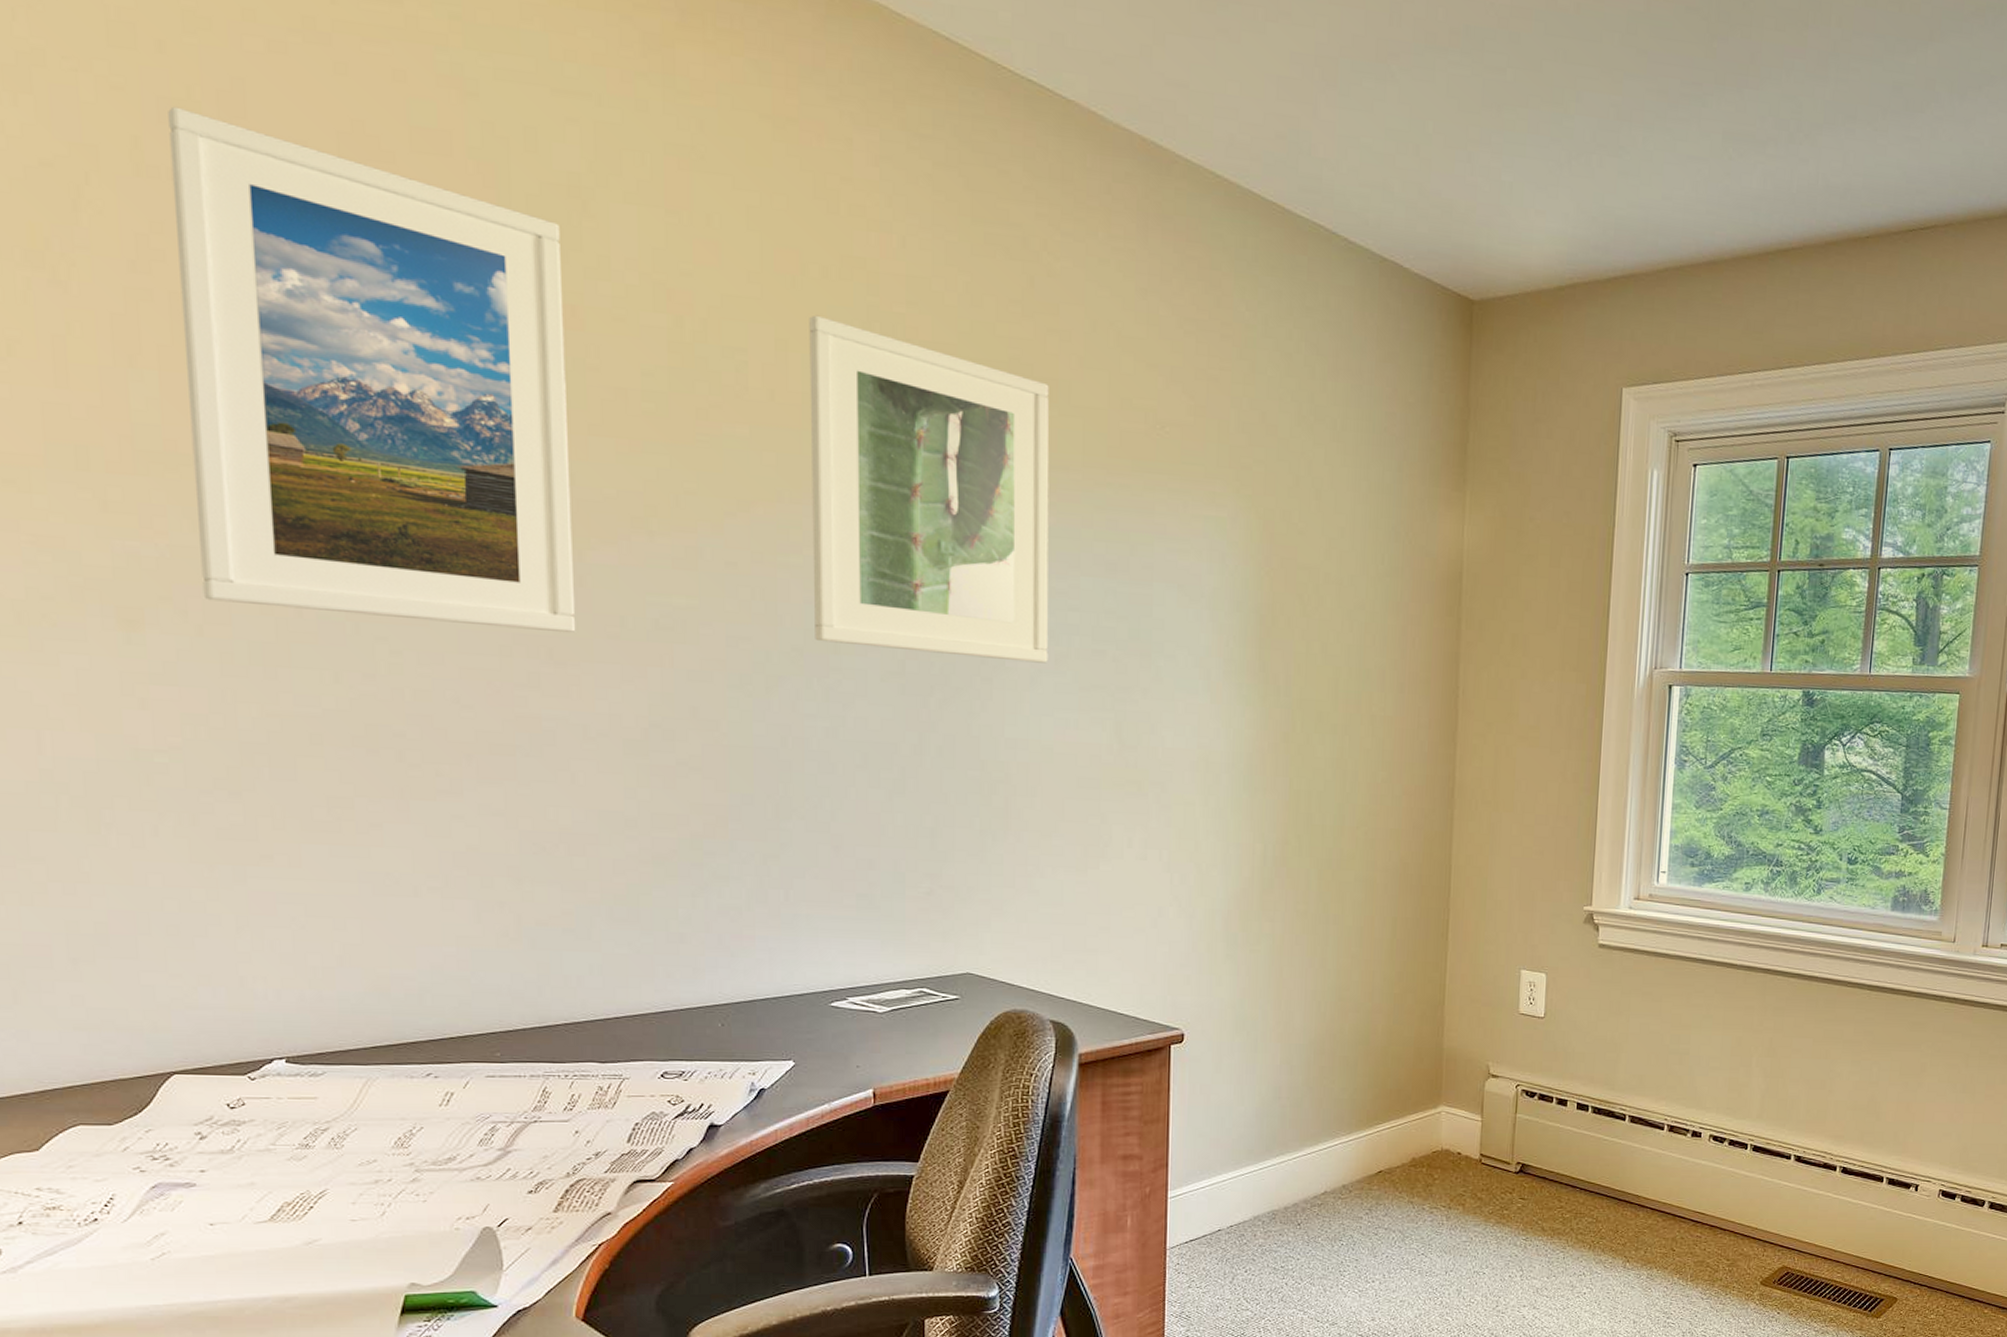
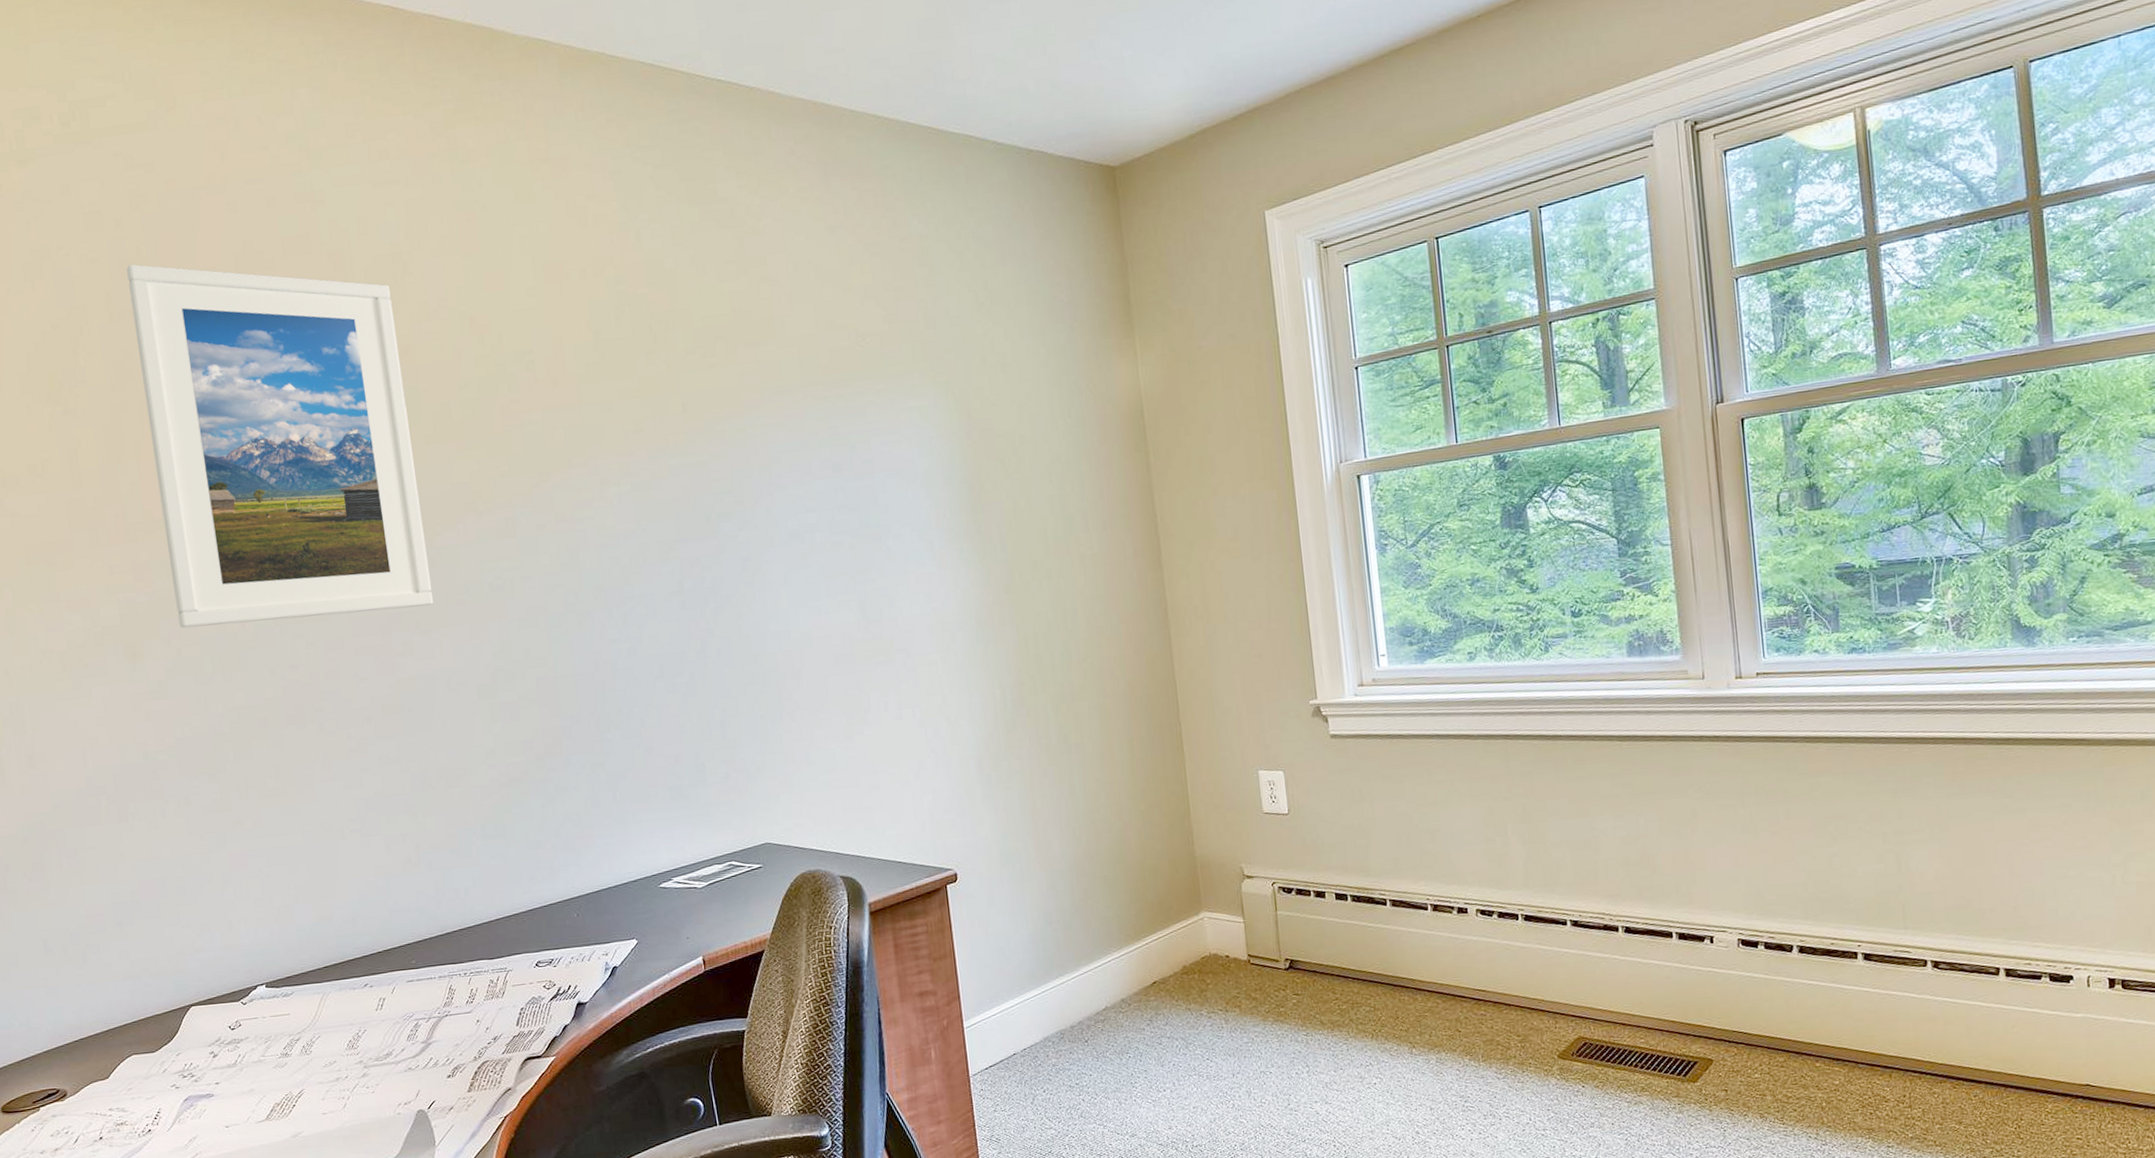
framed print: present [809,315,1050,663] -> none [575,310,797,577]

